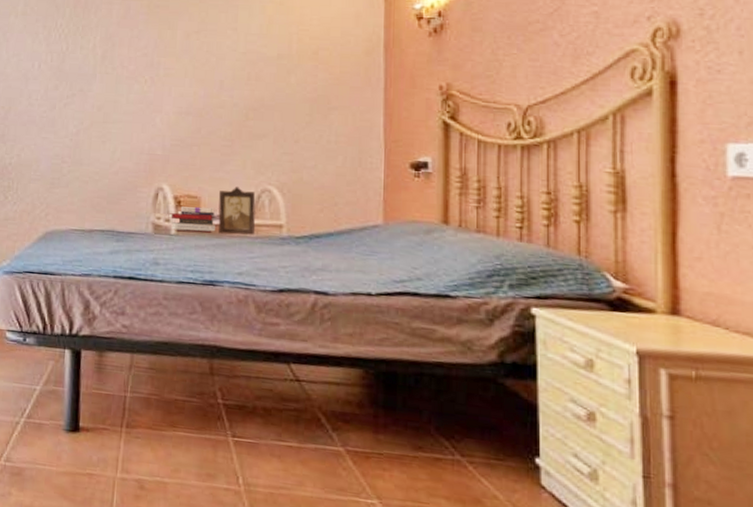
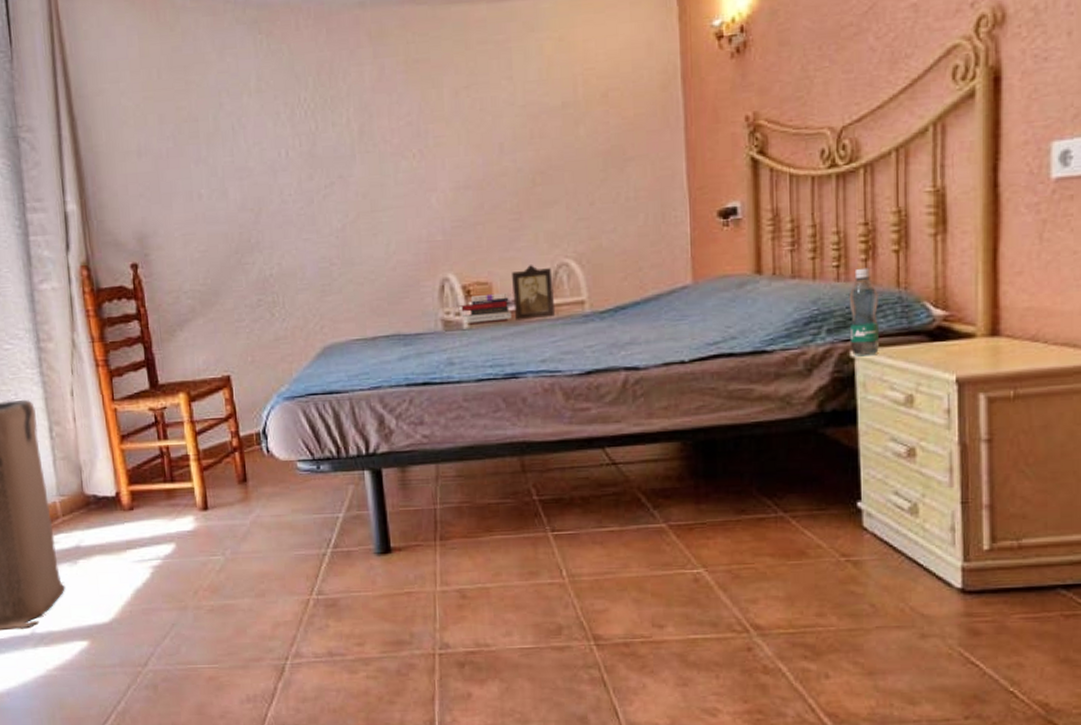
bottle: none [531,232,561,316] -> present [849,267,880,357]

